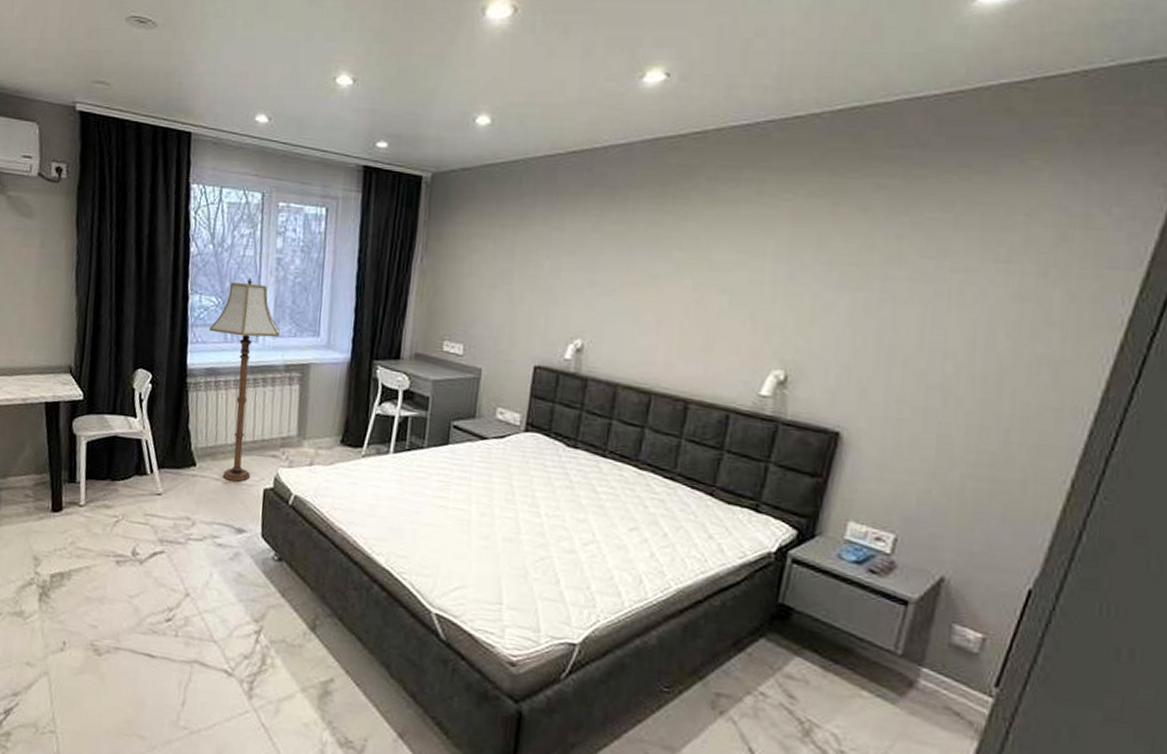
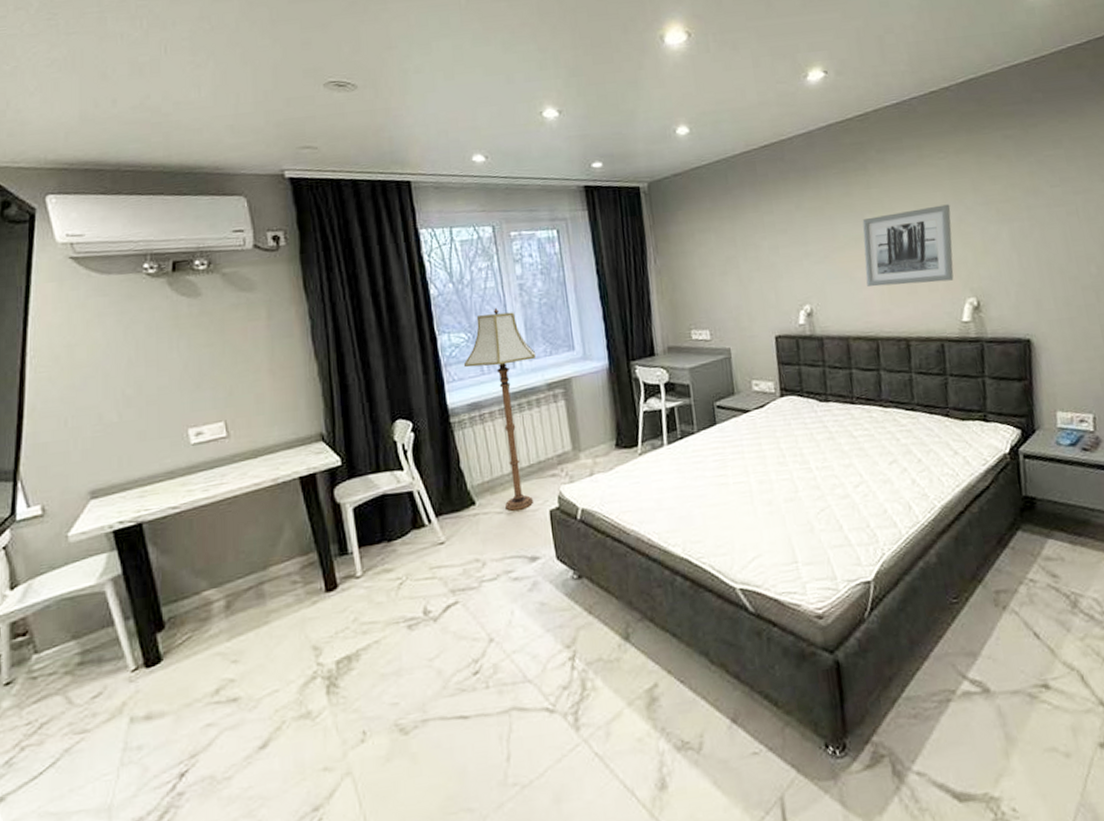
wall art: none [654,254,782,346] -> present [862,204,954,287]

